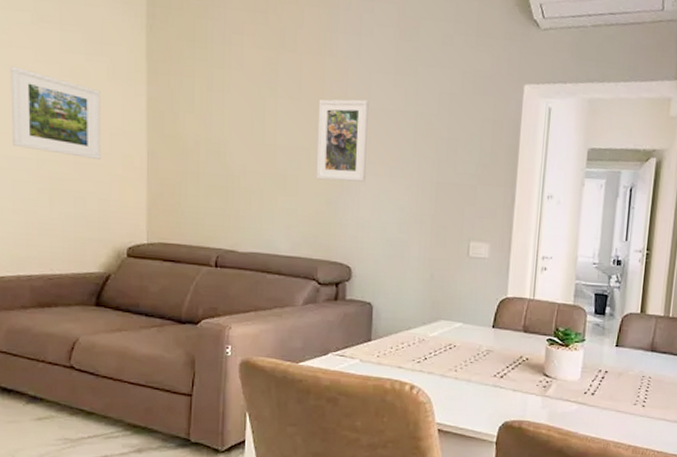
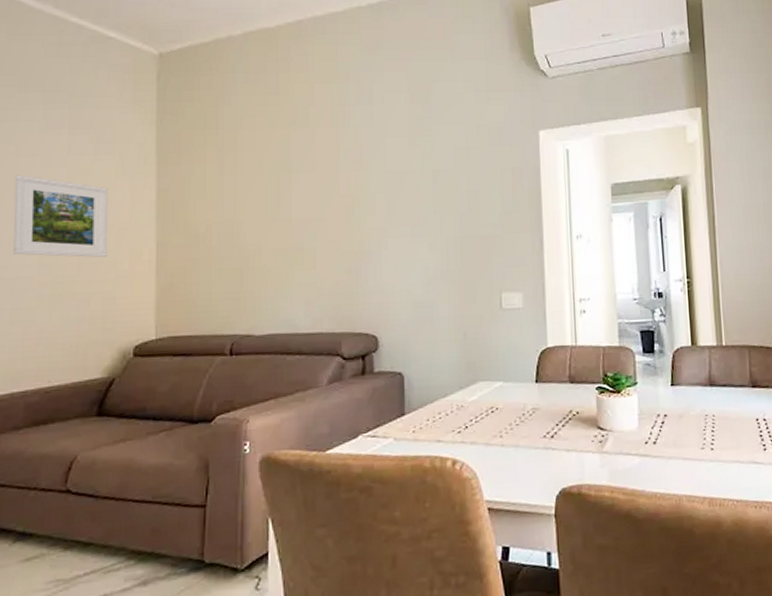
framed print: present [316,99,369,182] -> none [333,164,386,249]

